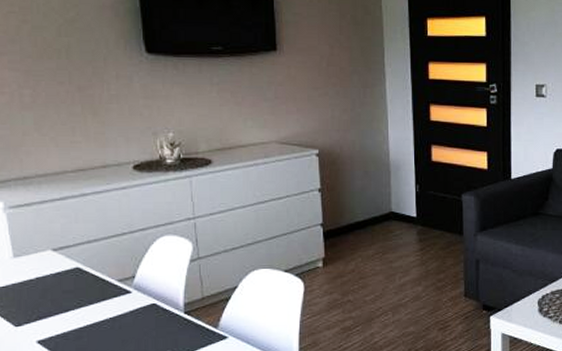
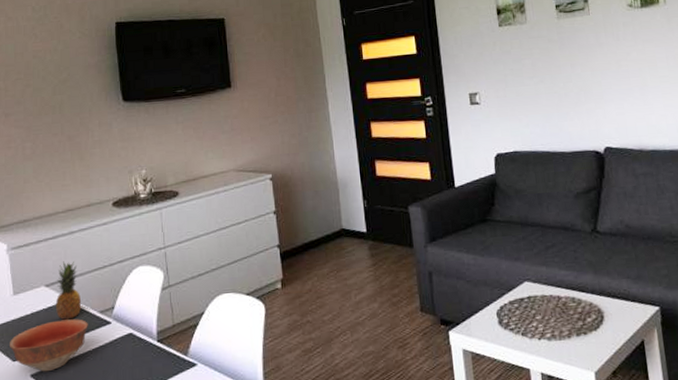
bowl: none [11,286,105,339] -> present [10,319,88,372]
fruit: none [65,225,97,287] -> present [55,261,82,320]

